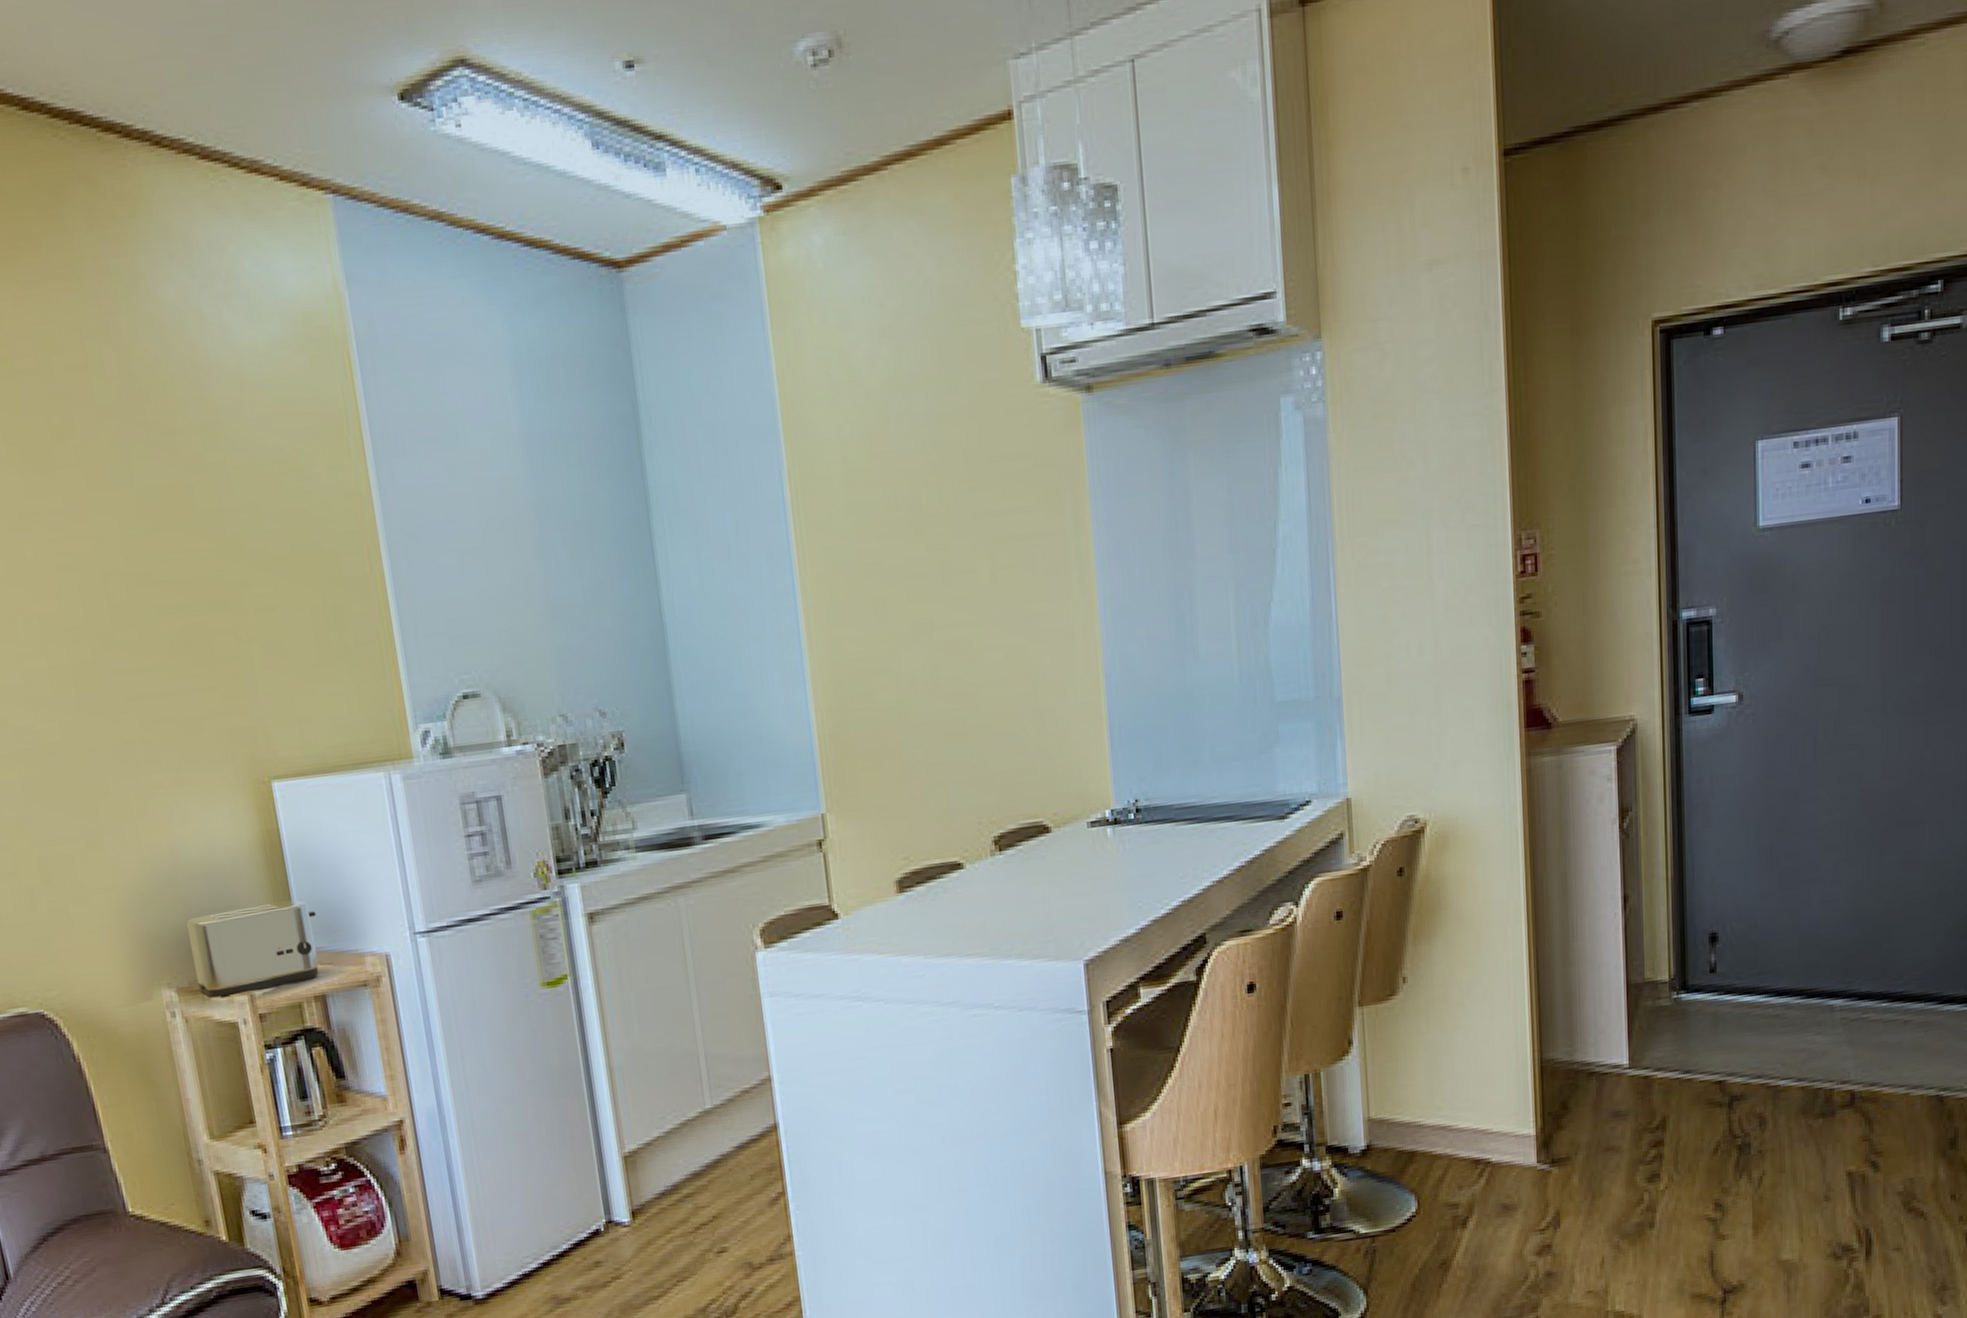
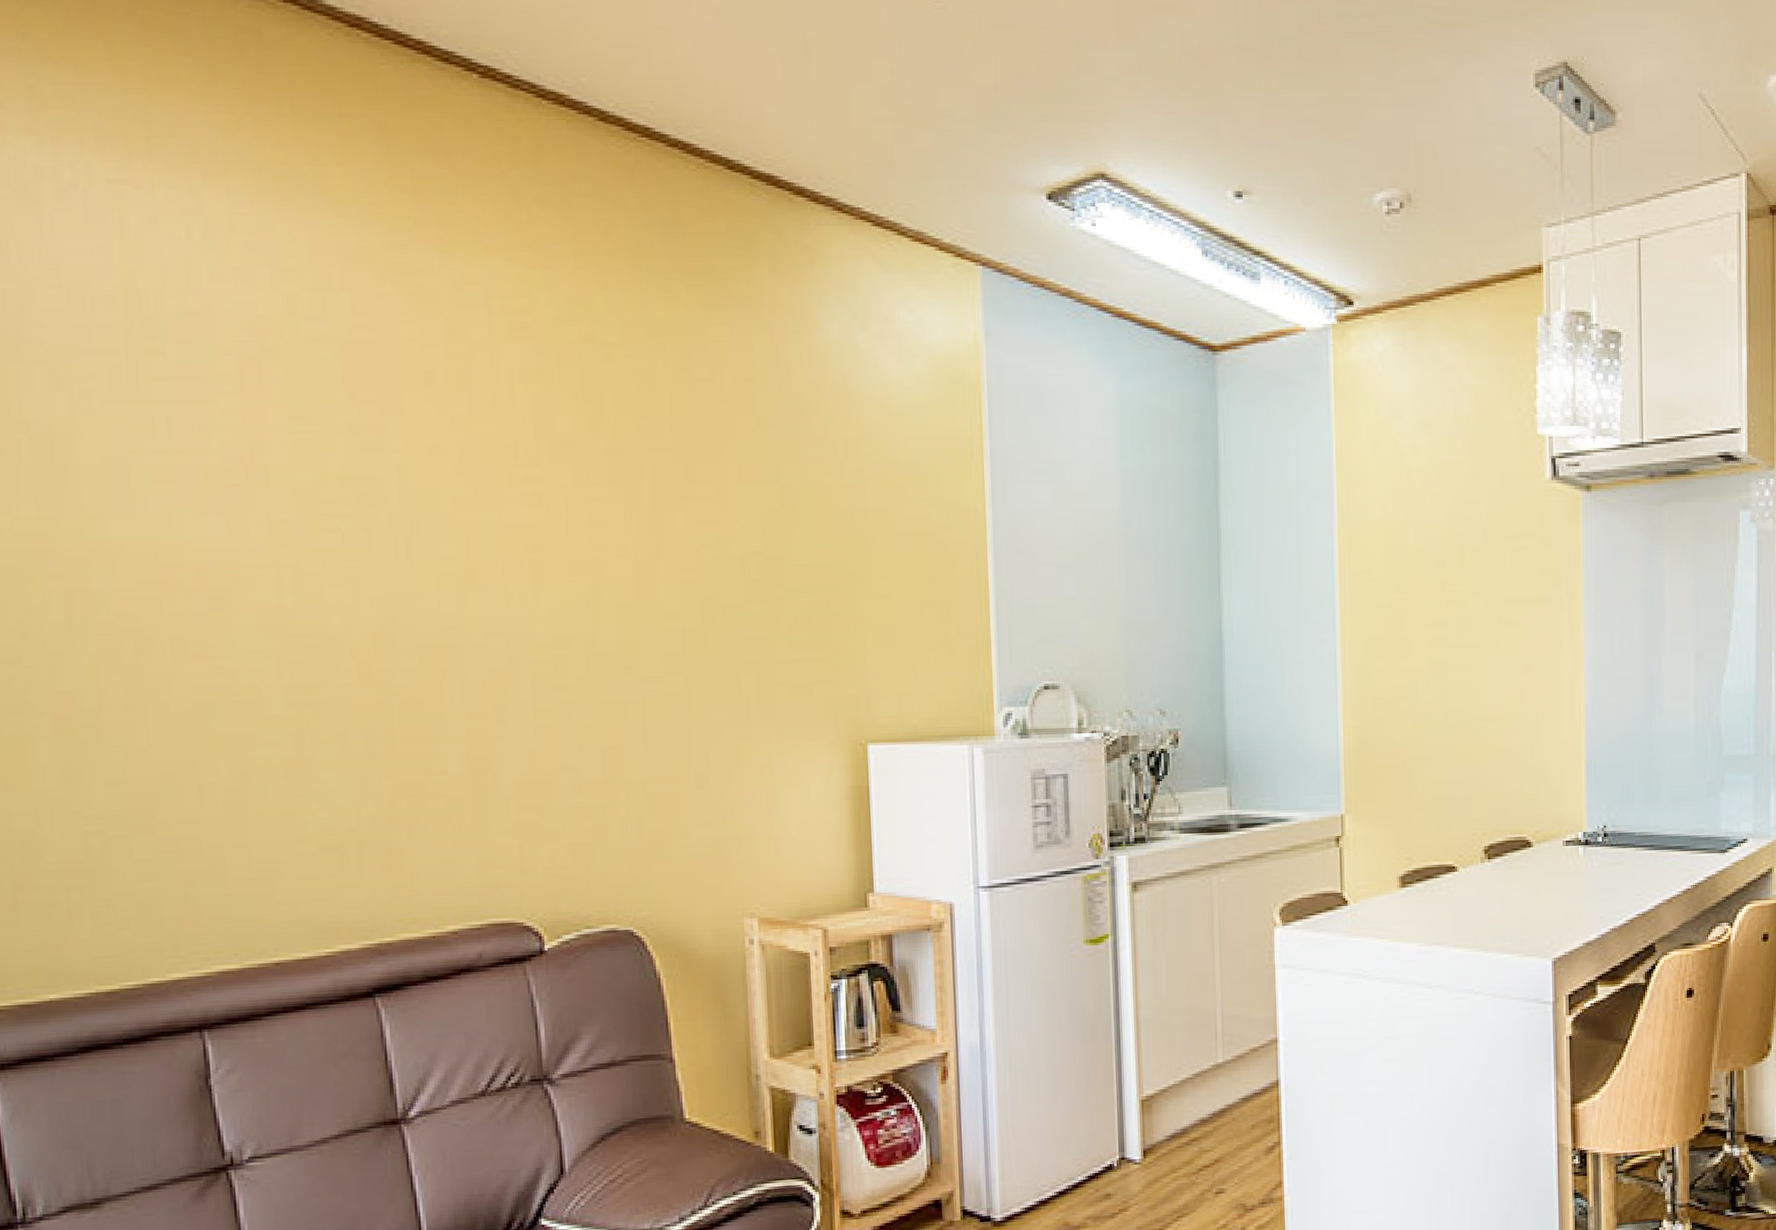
toaster: present [186,900,319,998] -> none [775,849,893,931]

